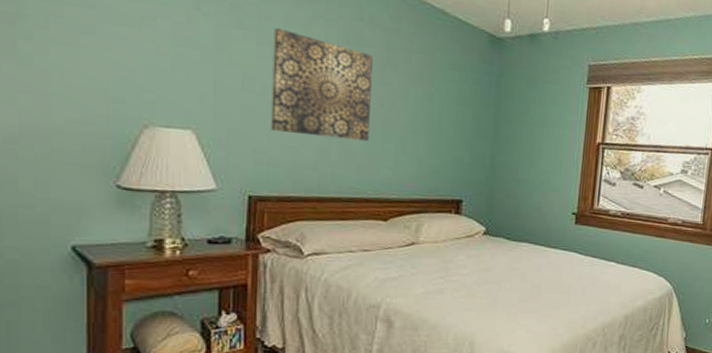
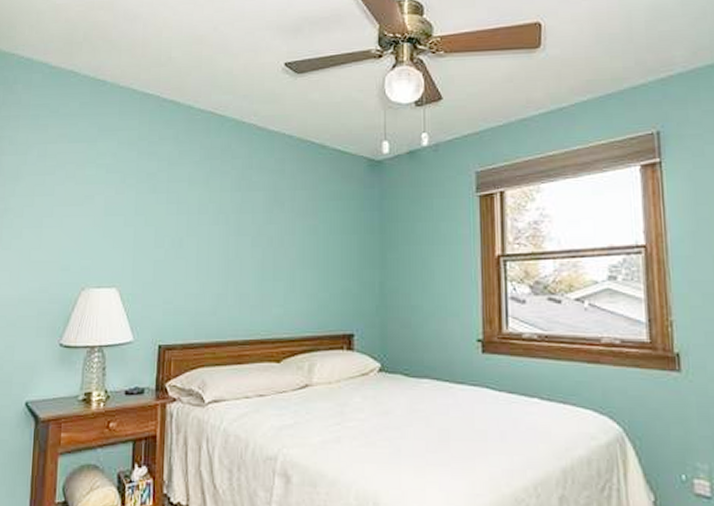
wall art: present [271,27,373,142] -> none [177,186,261,282]

